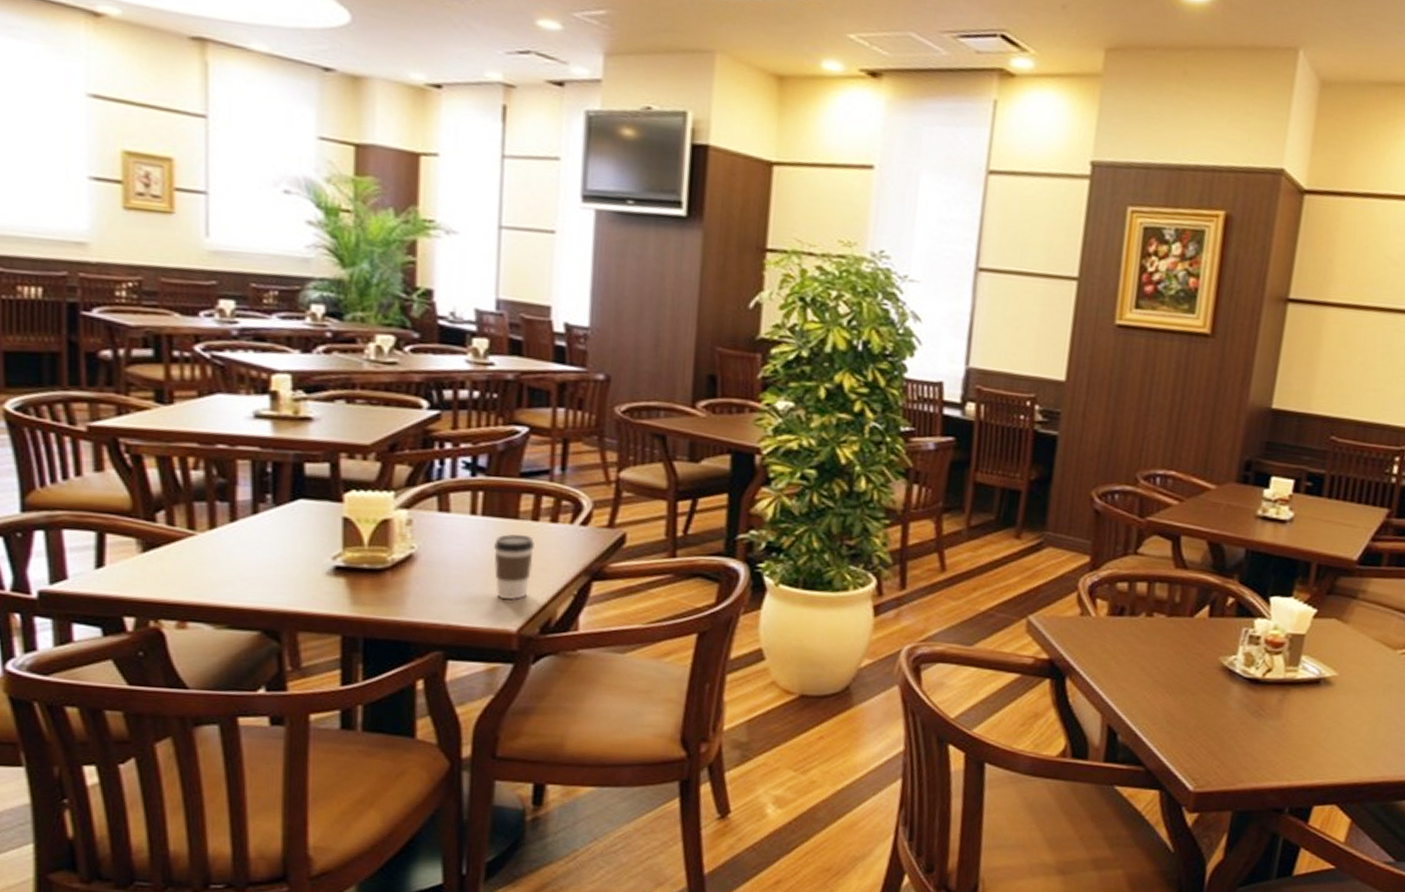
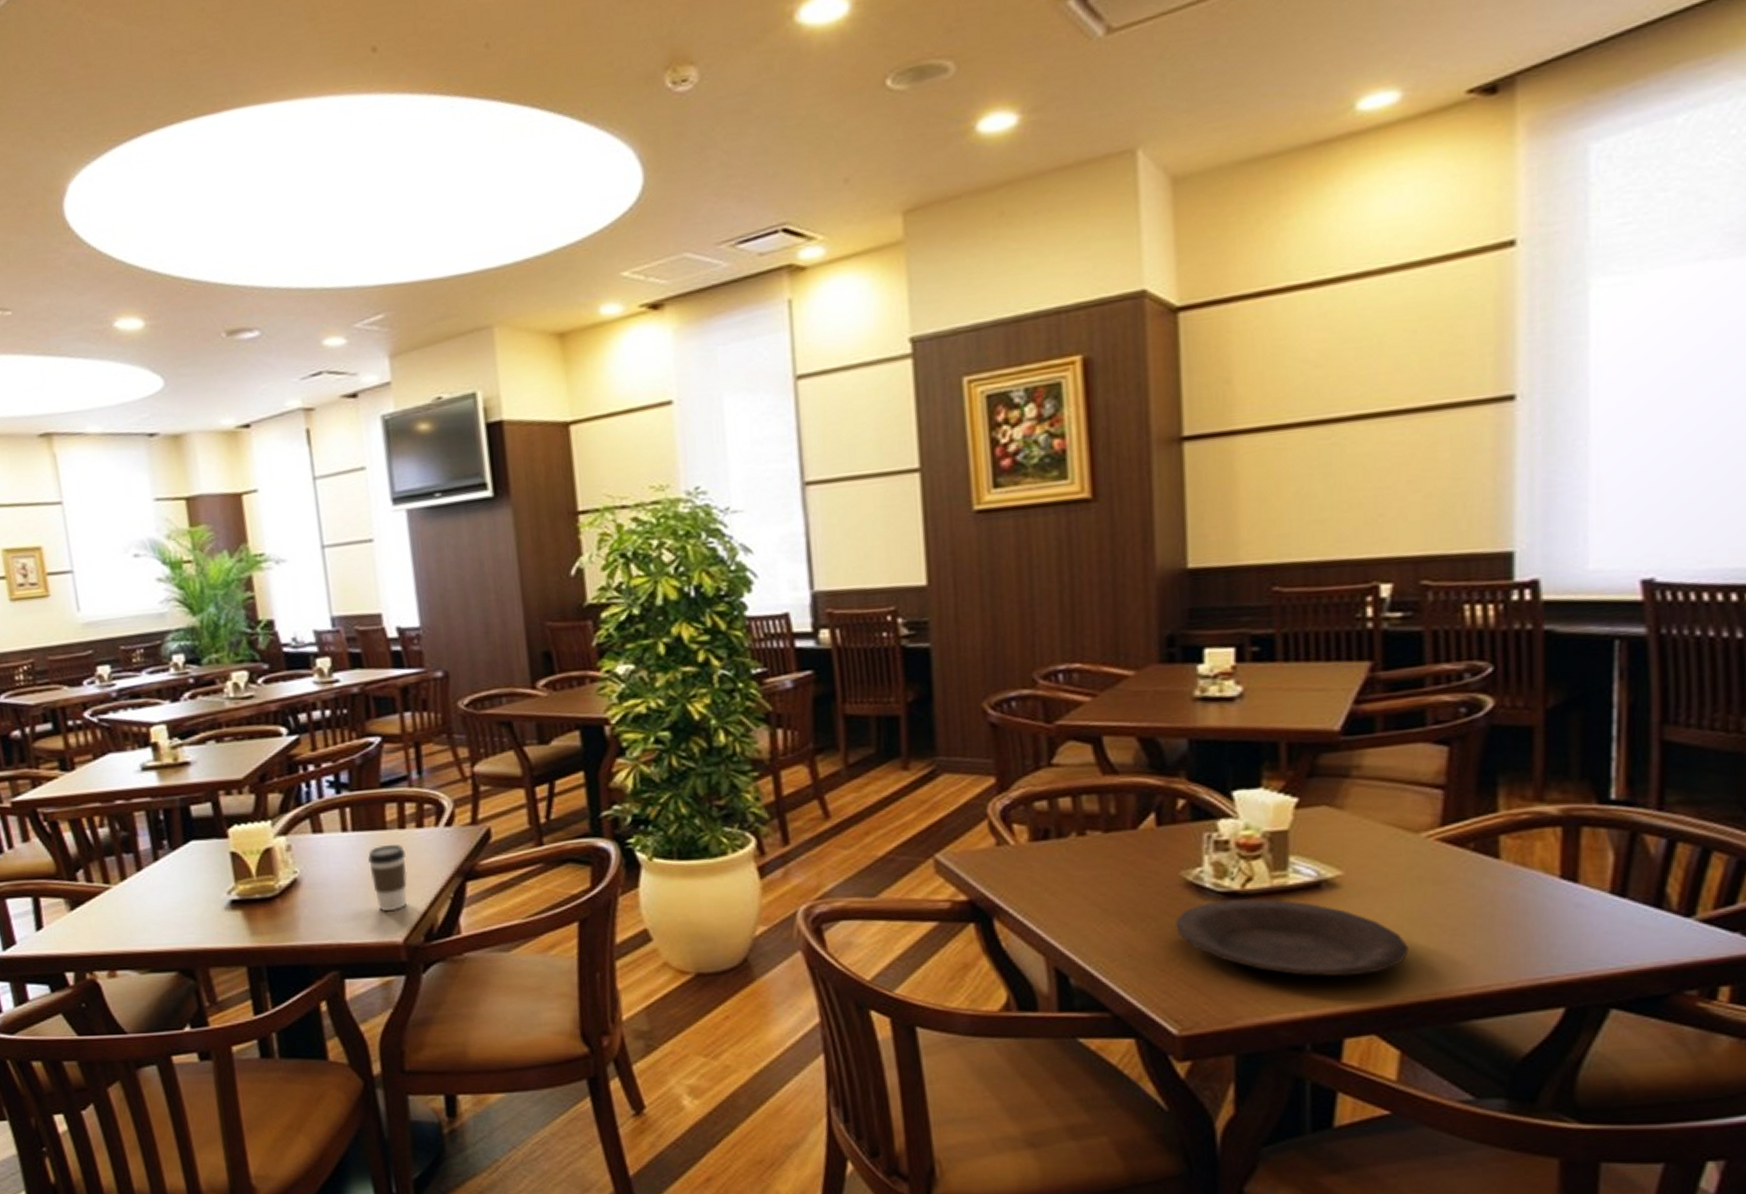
plate: none [1207,684,1372,757] -> present [1175,898,1409,977]

